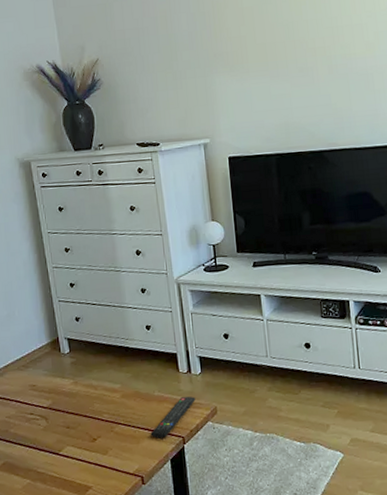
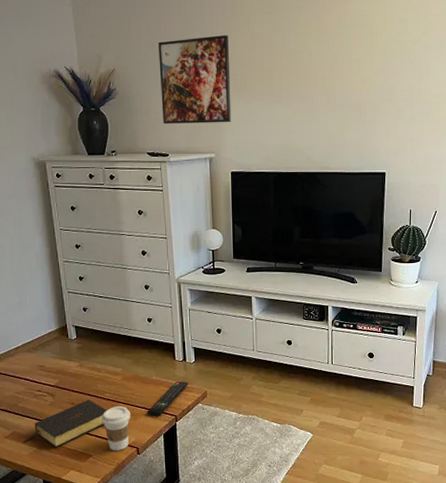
bible: none [16,422,106,480] -> present [23,400,107,448]
coffee cup: none [100,428,133,481] -> present [102,406,131,451]
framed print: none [143,12,225,111] -> present [158,35,232,124]

